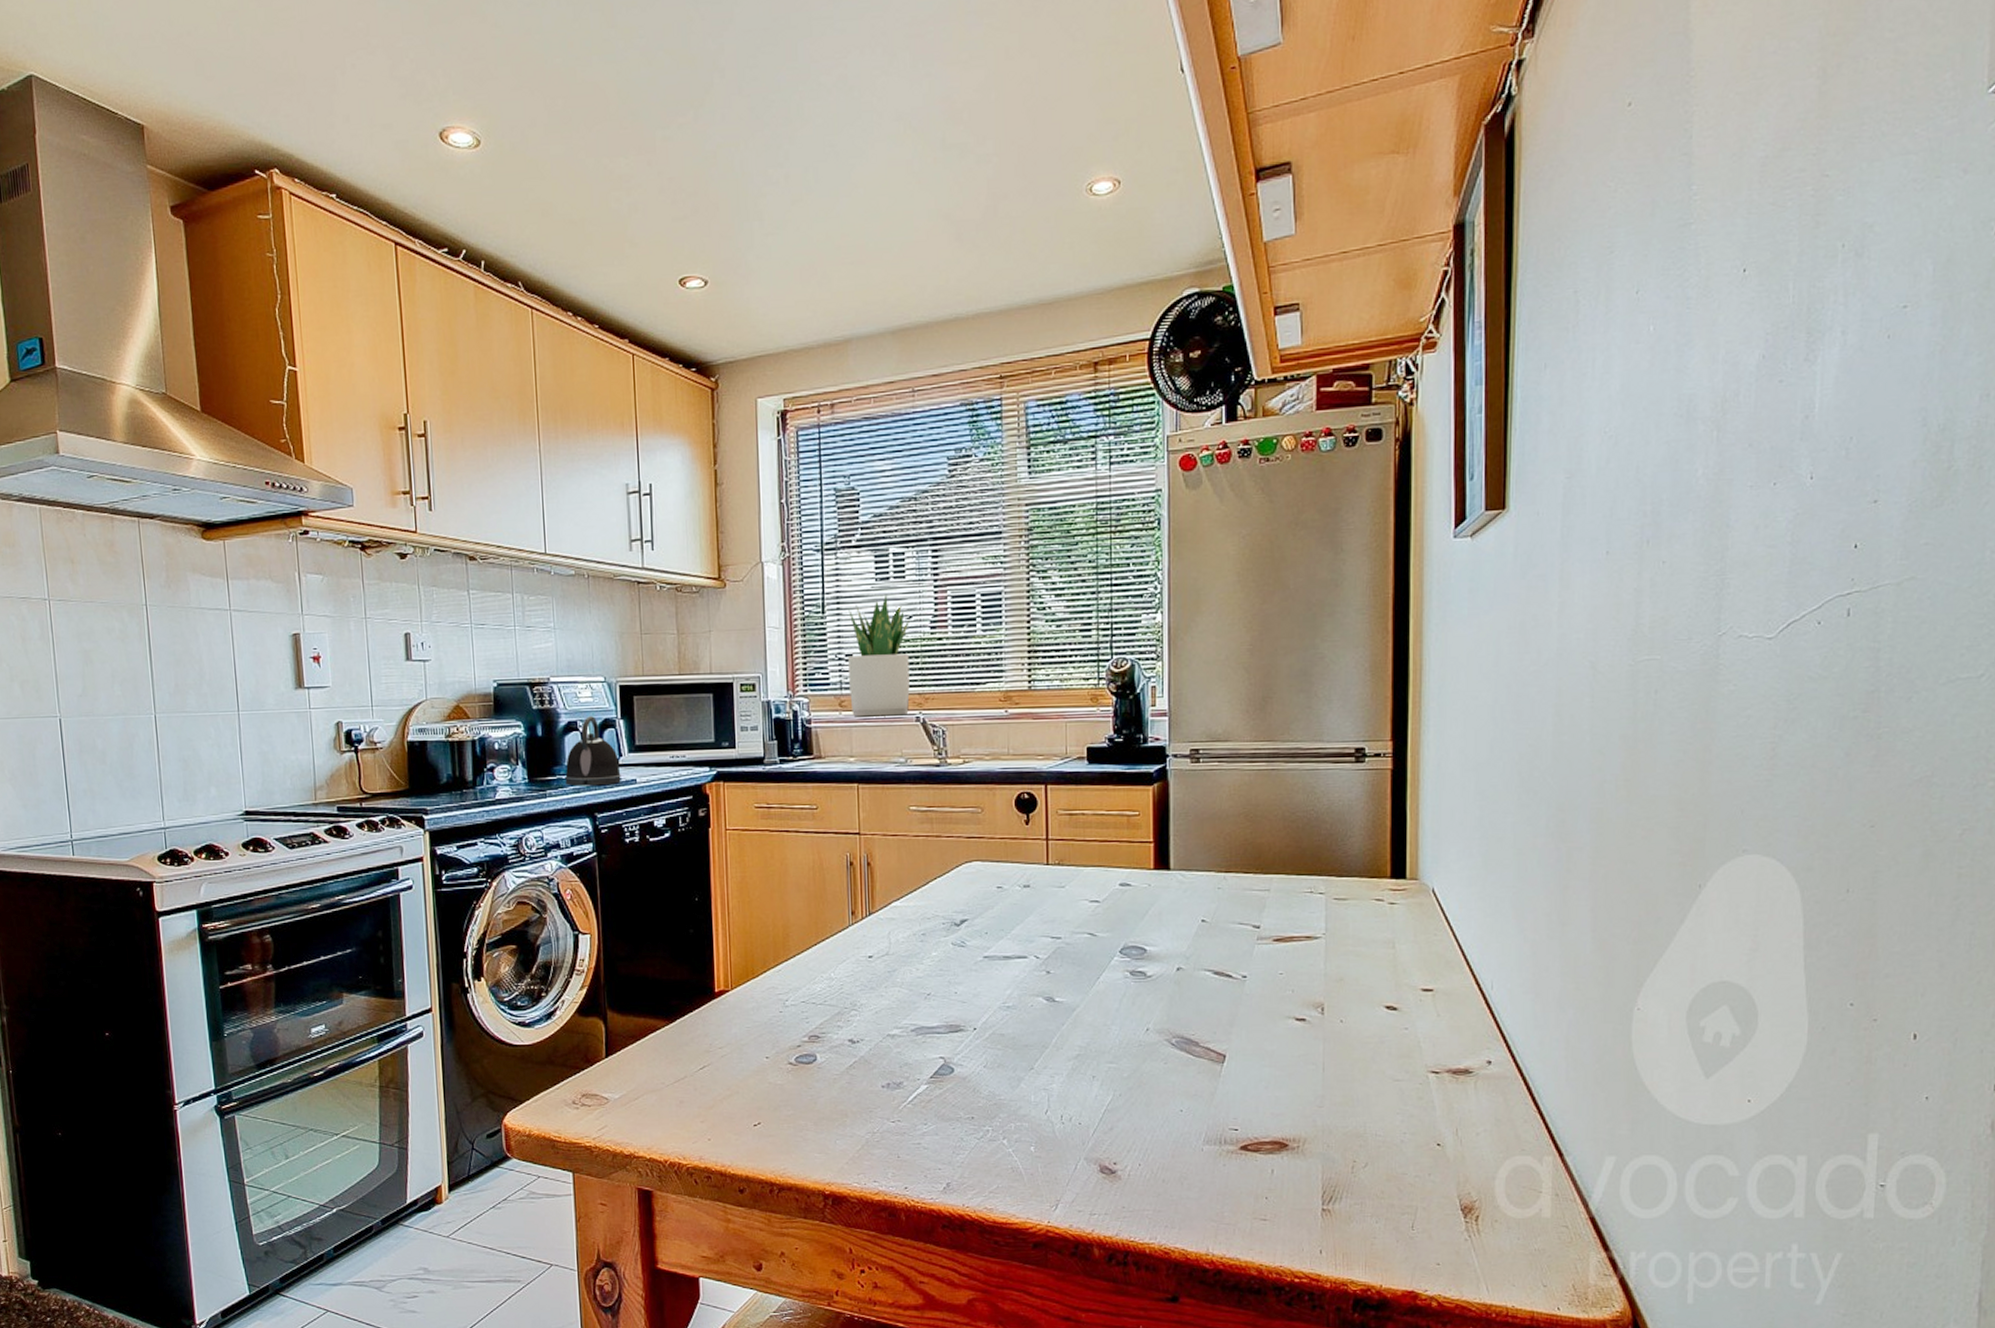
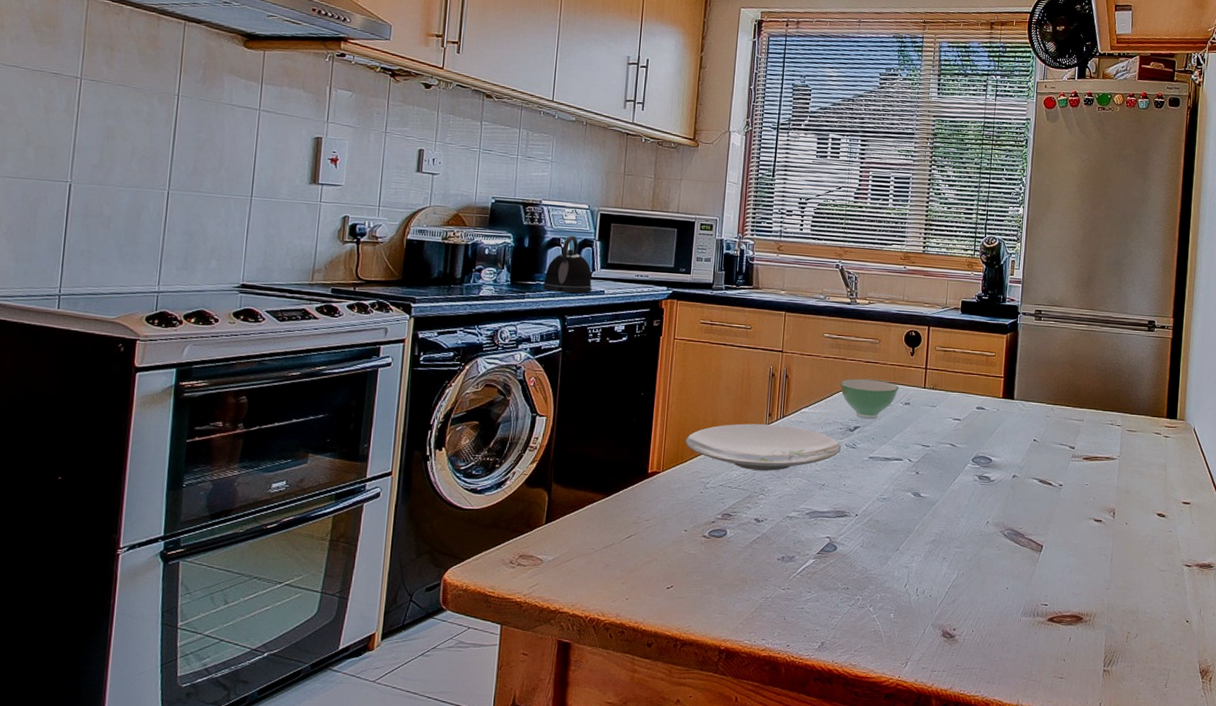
plate: none [754,925,946,981] -> present [685,423,841,471]
planter: present [848,593,911,717] -> none [786,168,840,262]
bowl: none [936,859,1014,910] -> present [840,378,899,420]

